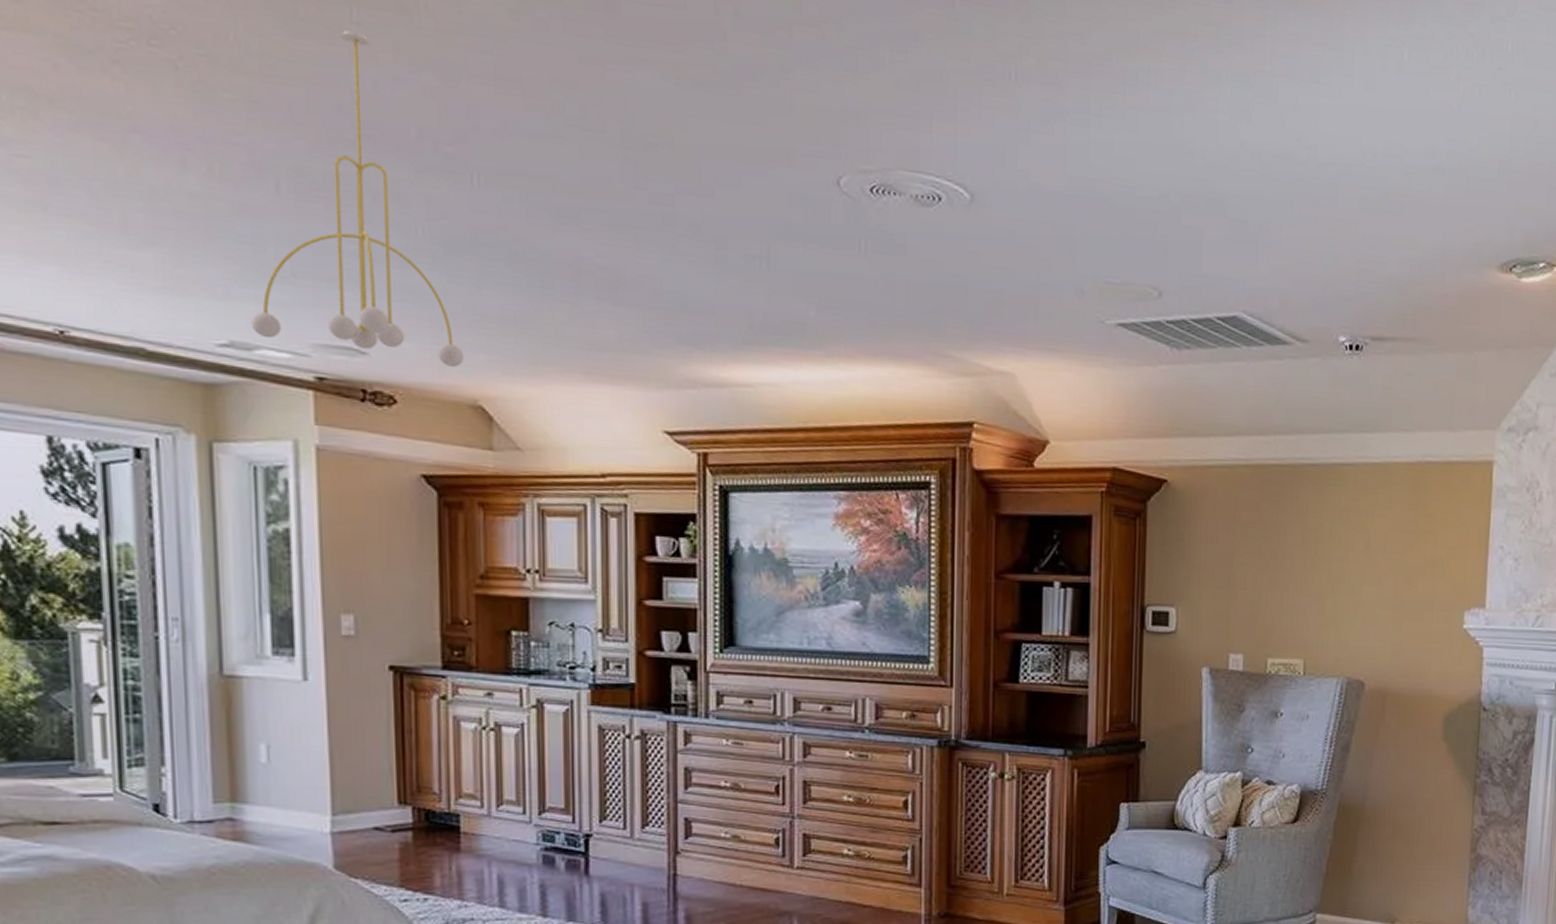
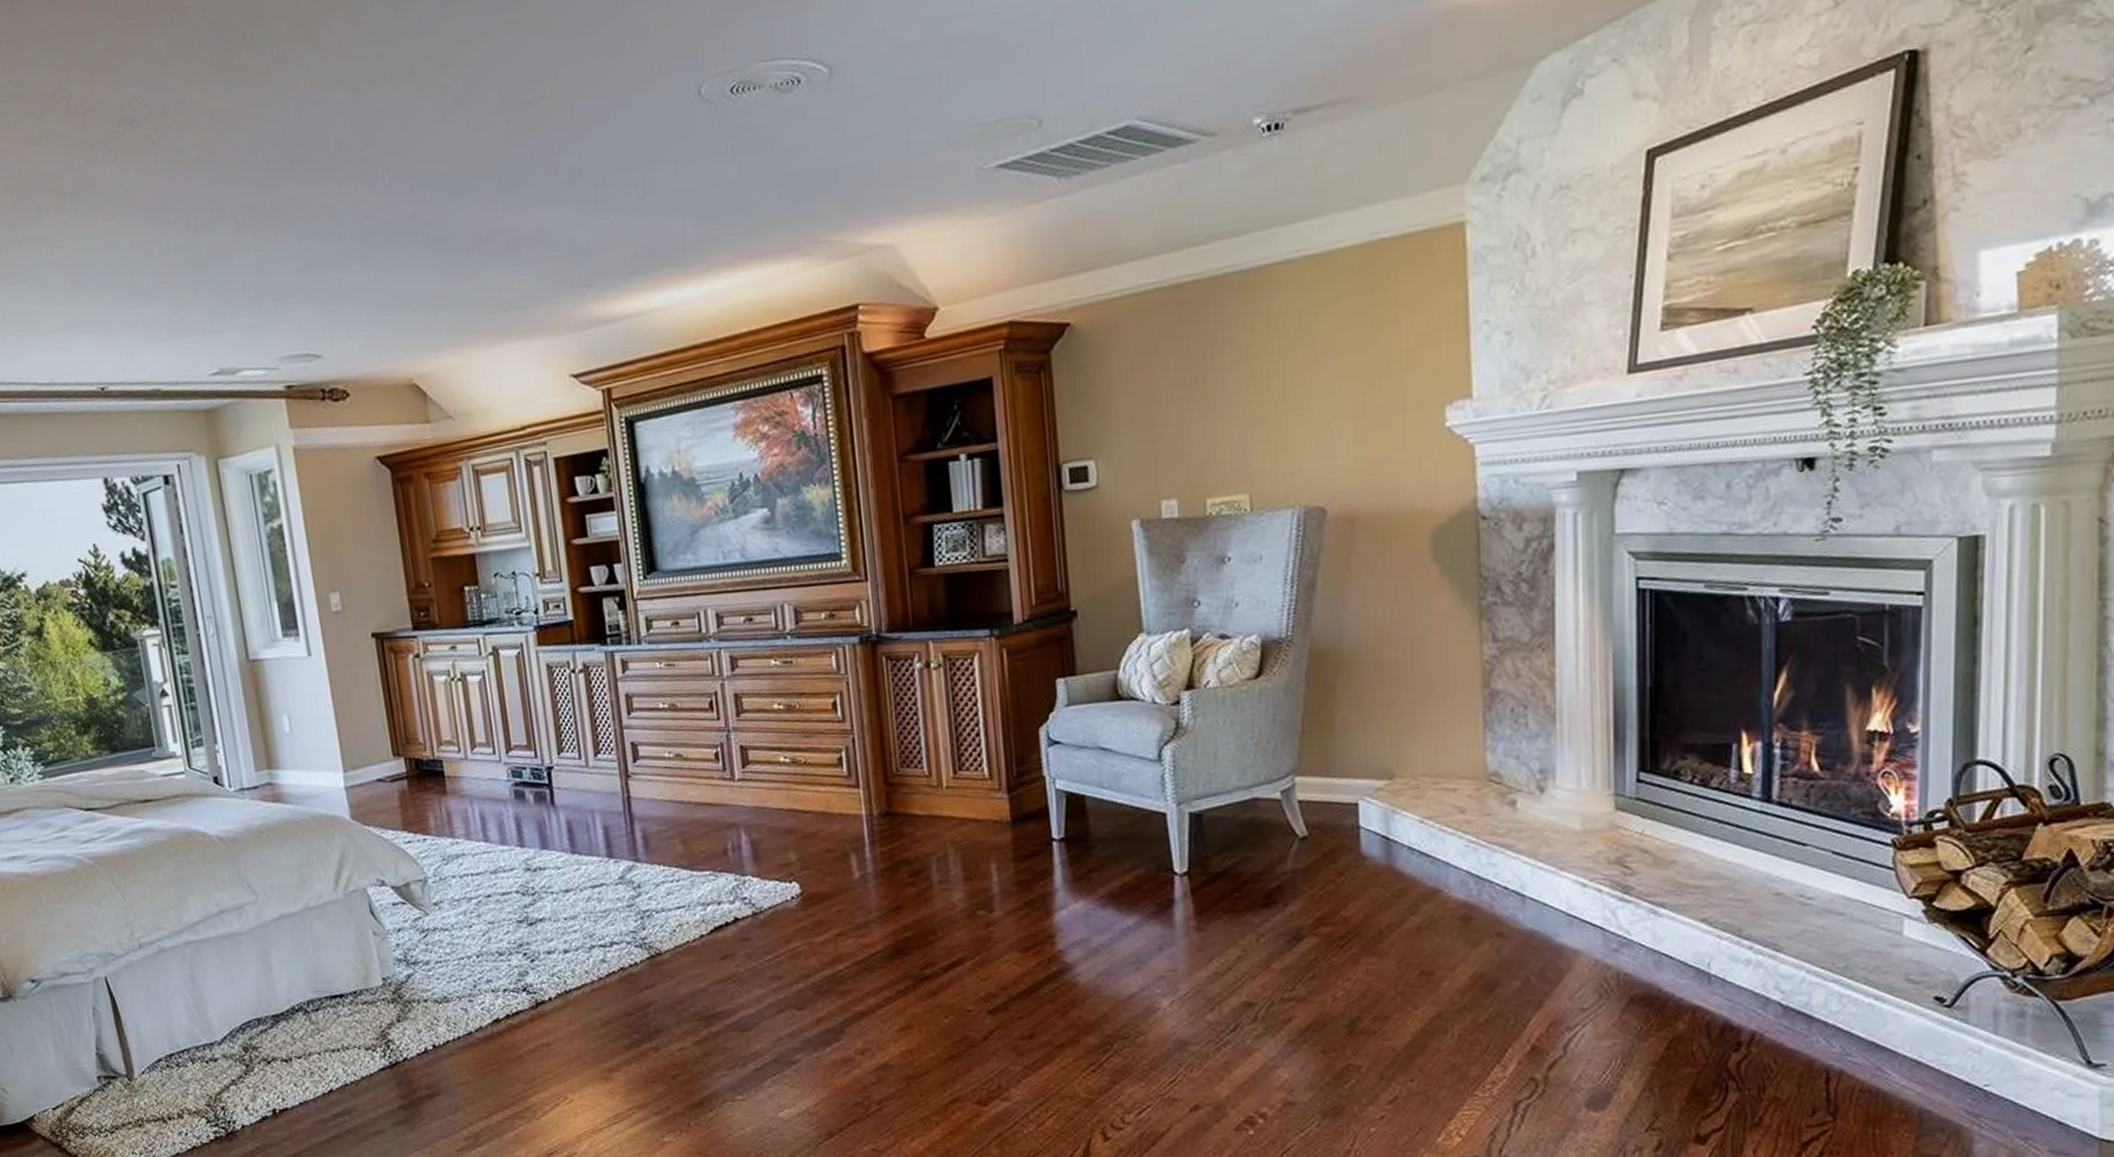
chandelier: present [251,29,464,368] -> none [232,68,397,361]

